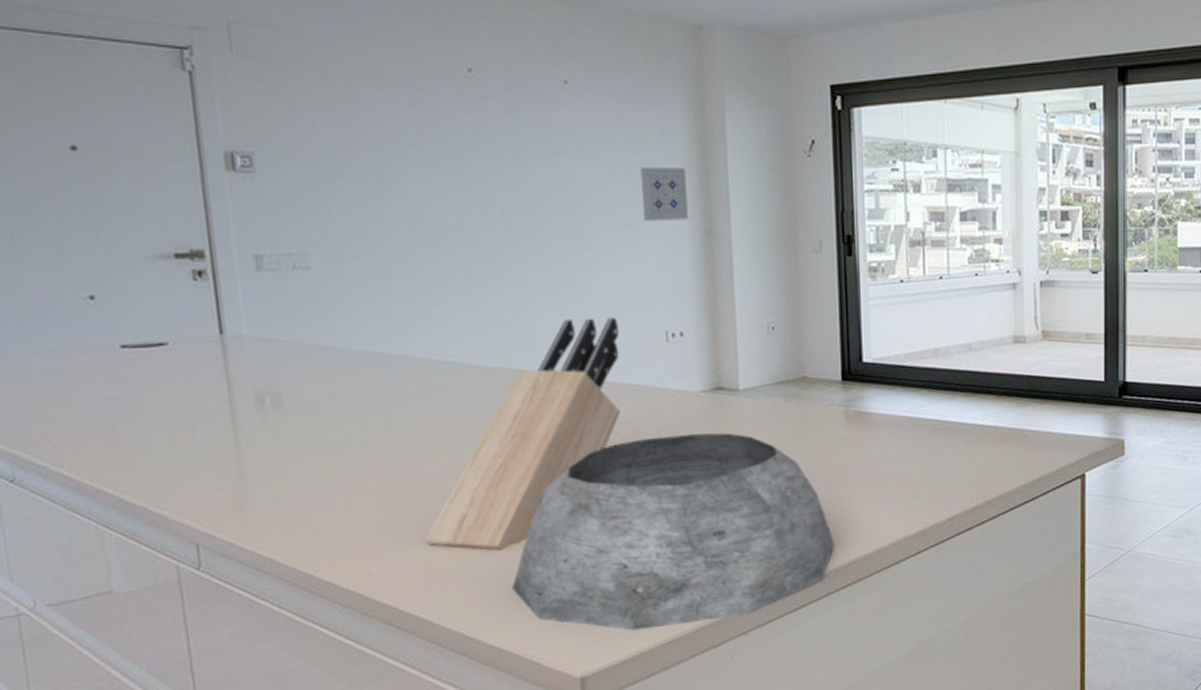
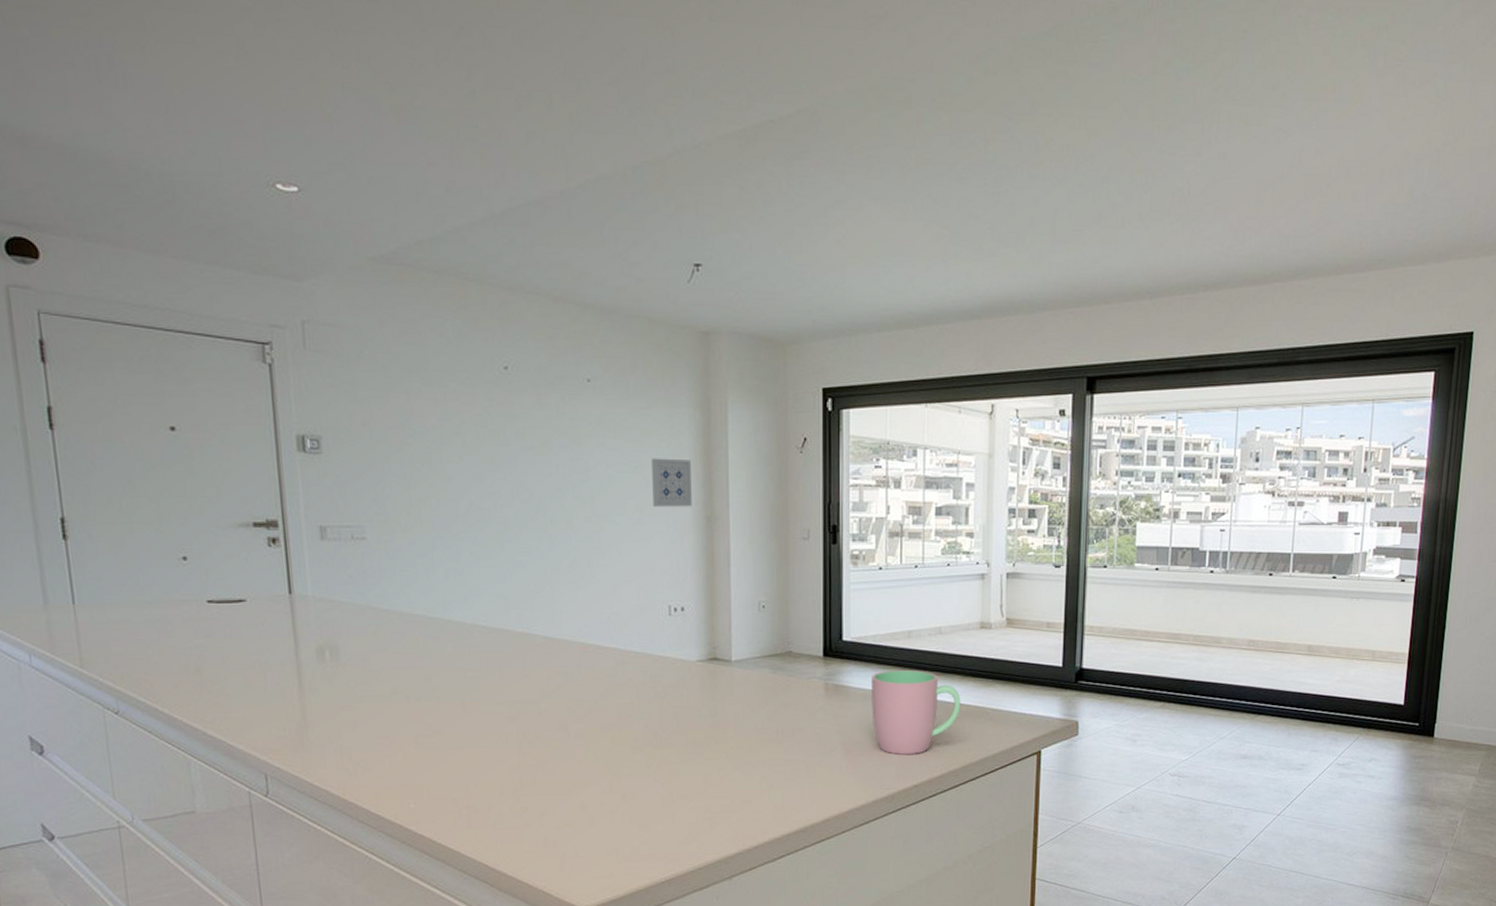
knife block: present [424,317,621,551] -> none [455,591,628,794]
plant pot: present [511,432,834,631] -> none [528,698,811,870]
cup: none [896,391,996,486] -> present [872,669,961,755]

